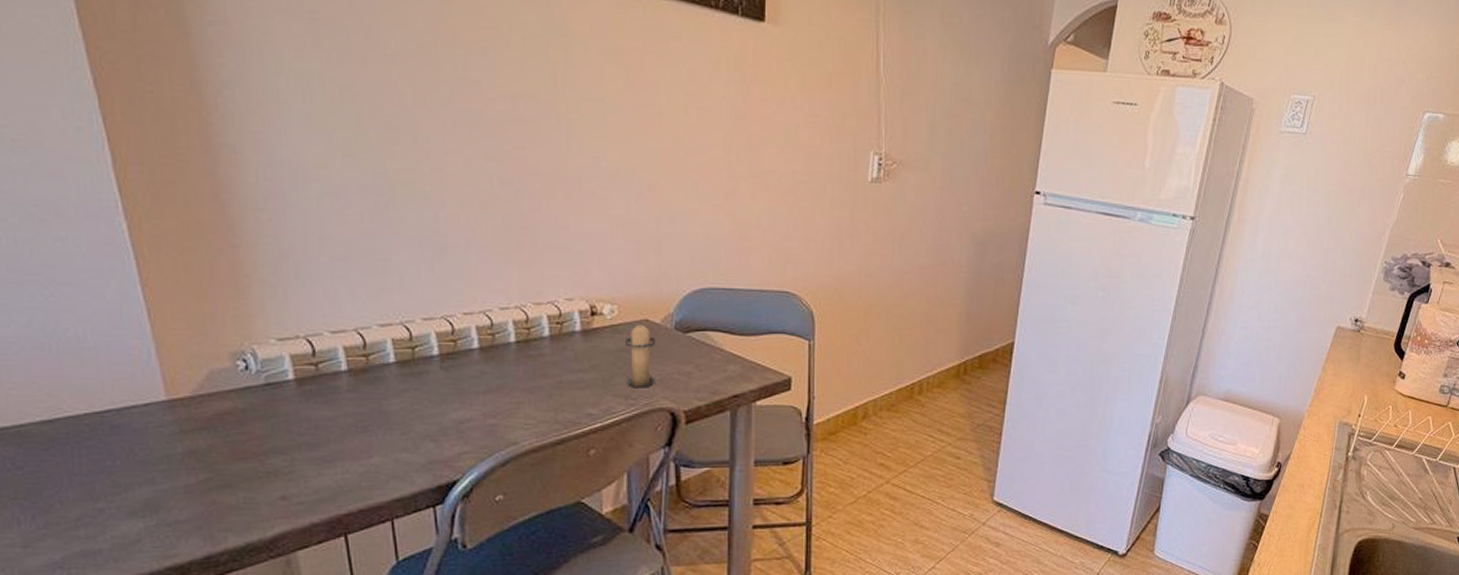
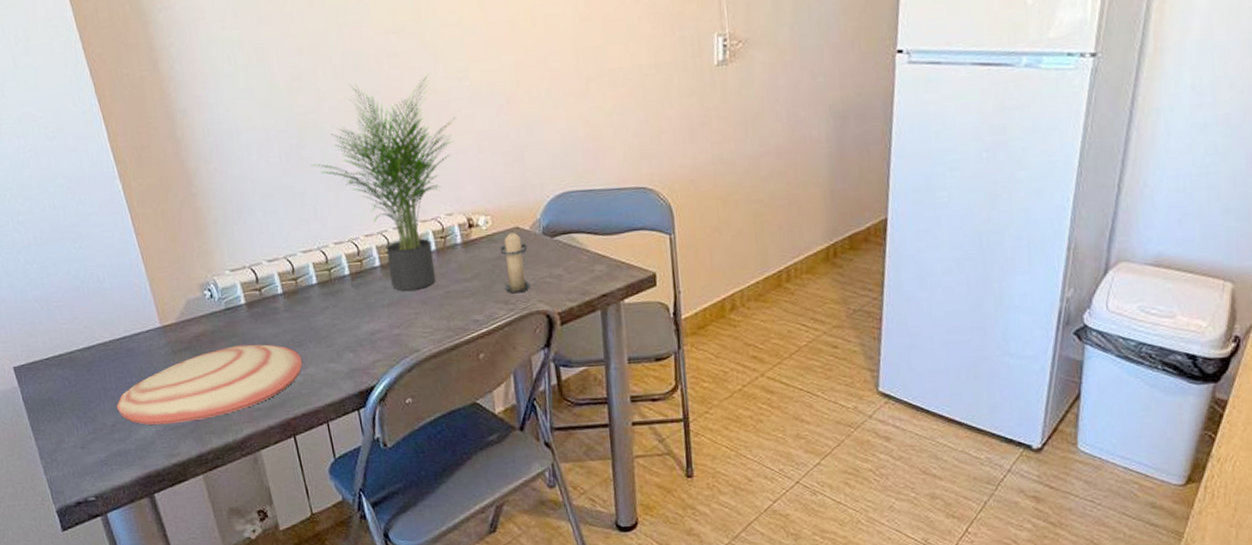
plate: none [85,427,365,520] -> present [116,344,302,425]
potted plant: none [401,145,589,377] -> present [310,75,457,291]

